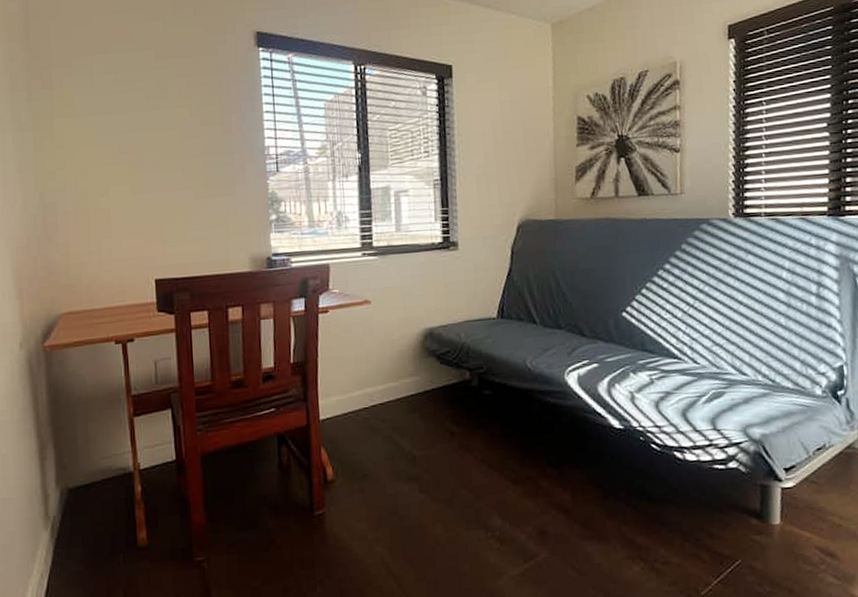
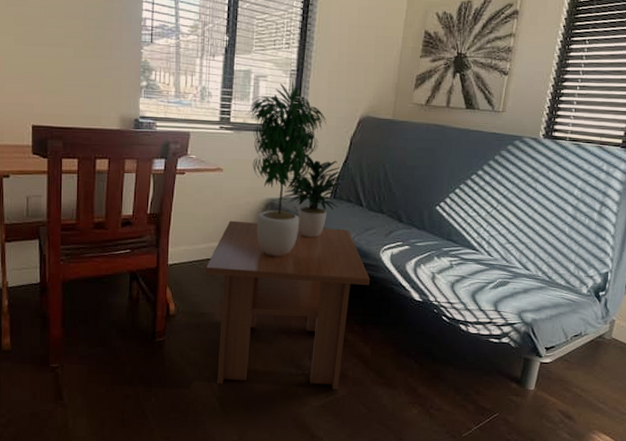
coffee table: none [363,353,558,561] -> present [205,220,371,390]
potted plant: none [391,191,518,396] -> present [247,80,348,257]

